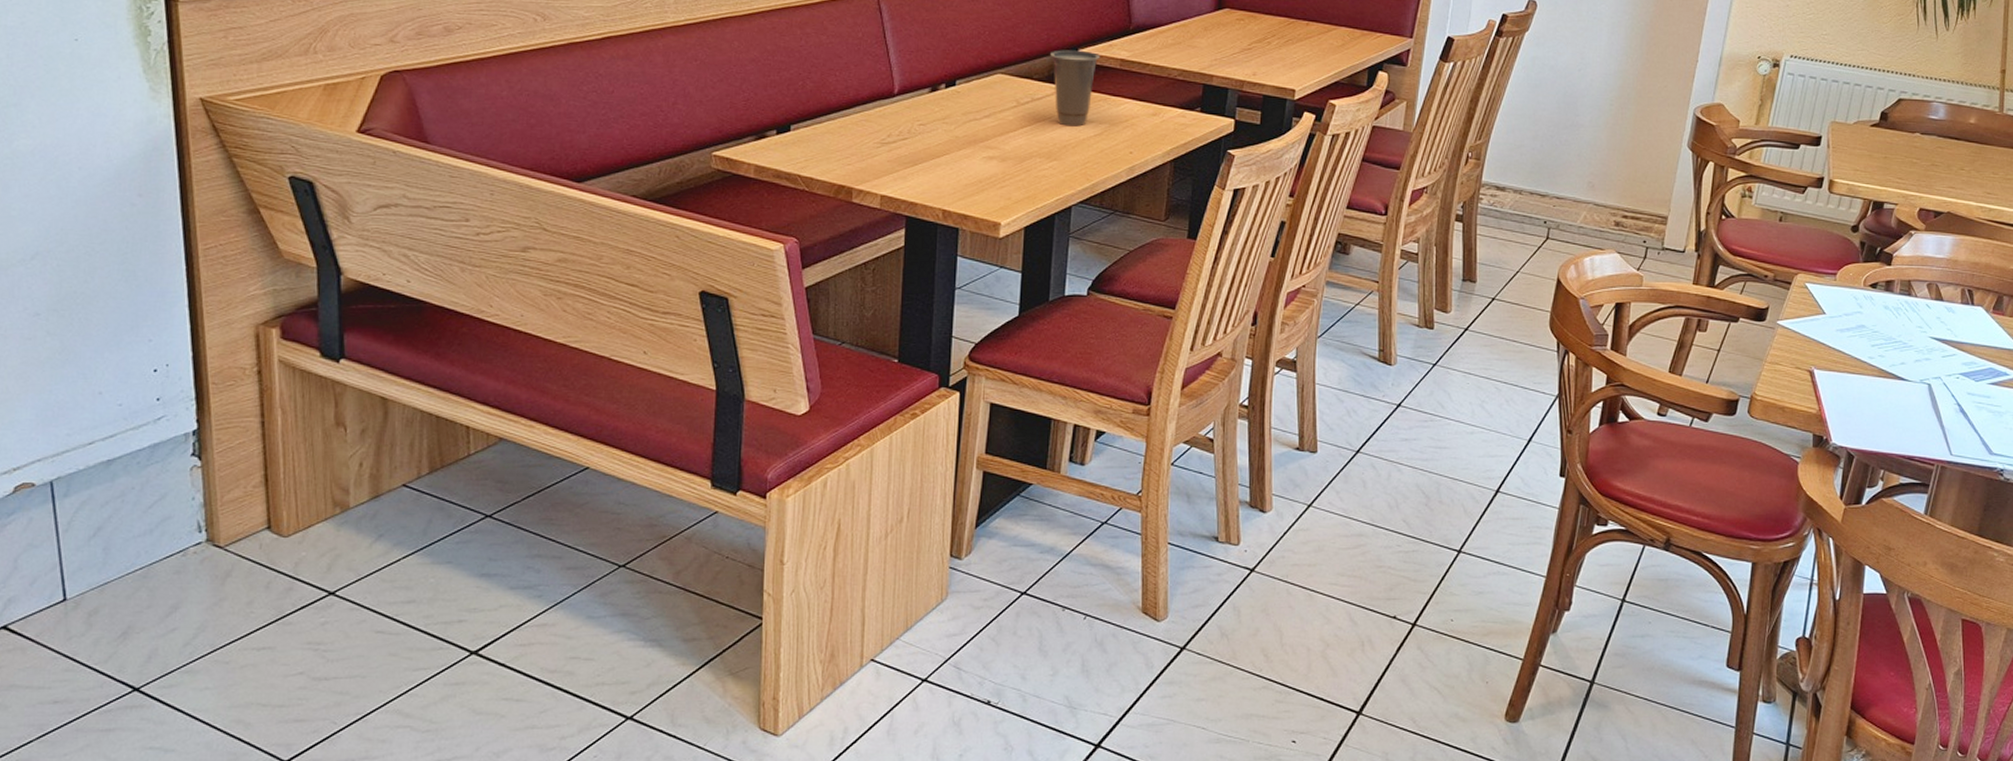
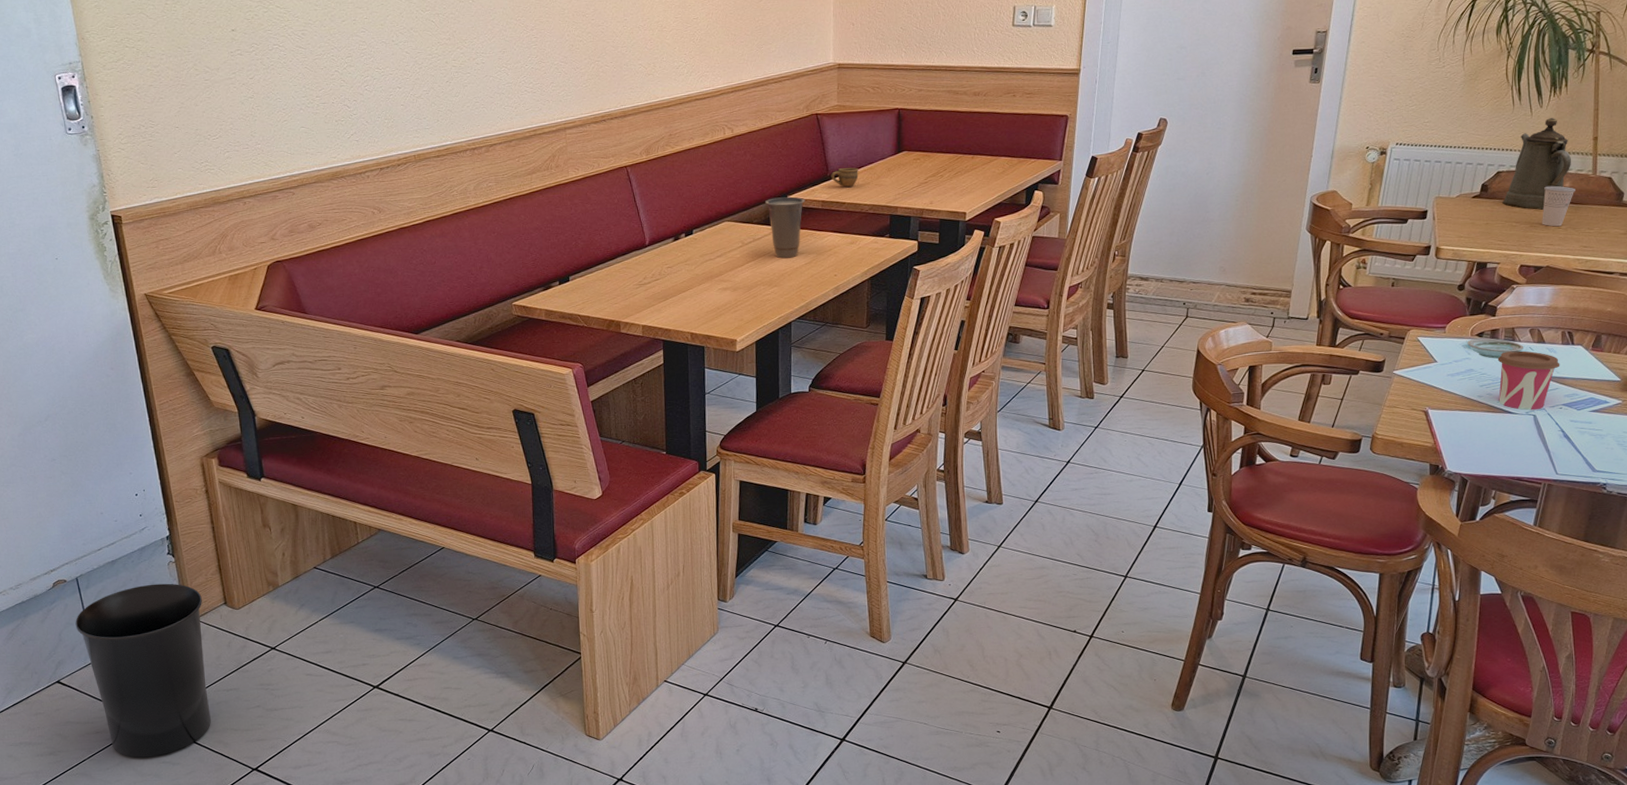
waste bin: none [41,496,235,740] -> present [75,583,212,758]
cup: none [1134,22,1168,45] -> present [831,167,859,187]
saucer: none [1859,290,1921,315] -> present [1467,338,1524,359]
cup: none [1891,307,1959,378] -> present [1497,350,1560,411]
coffee pot: none [1903,43,1977,147] -> present [1502,118,1571,210]
cup: none [1944,120,1981,168] -> present [1542,185,1575,227]

